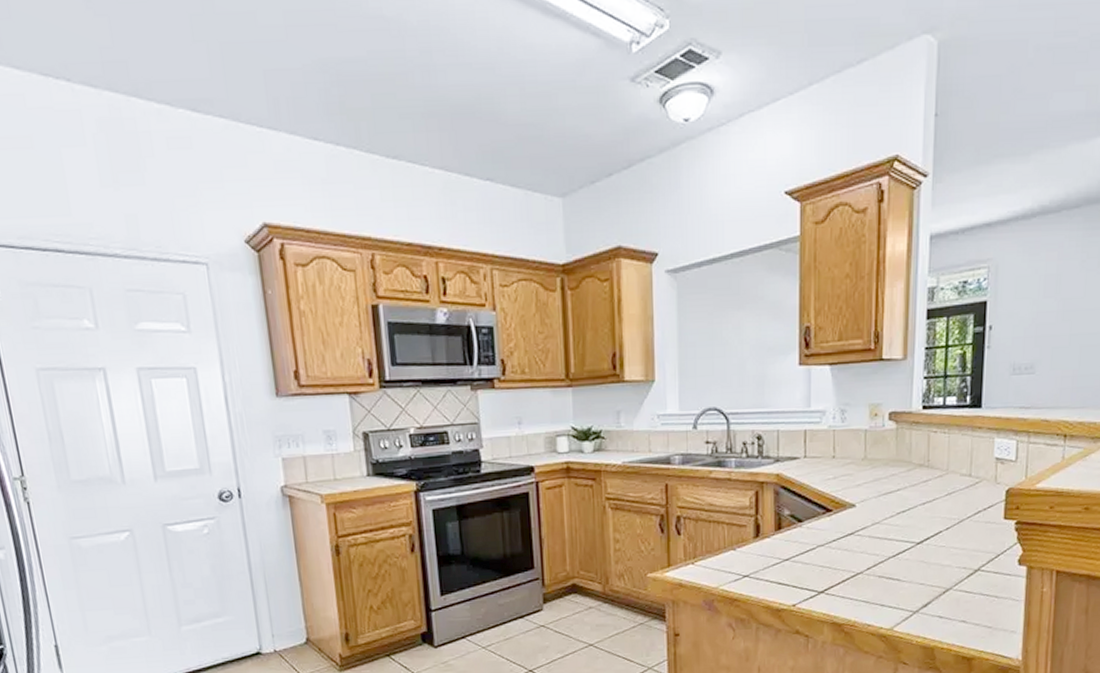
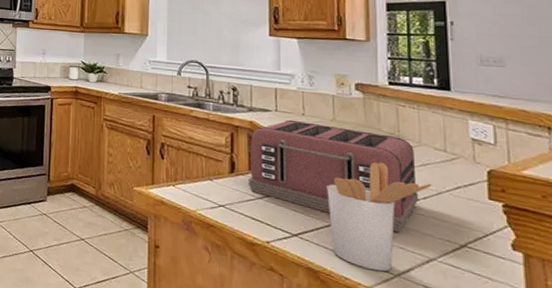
toaster: none [775,465,942,569] -> present [249,119,419,232]
utensil holder: none [854,498,955,612] -> present [327,162,432,272]

